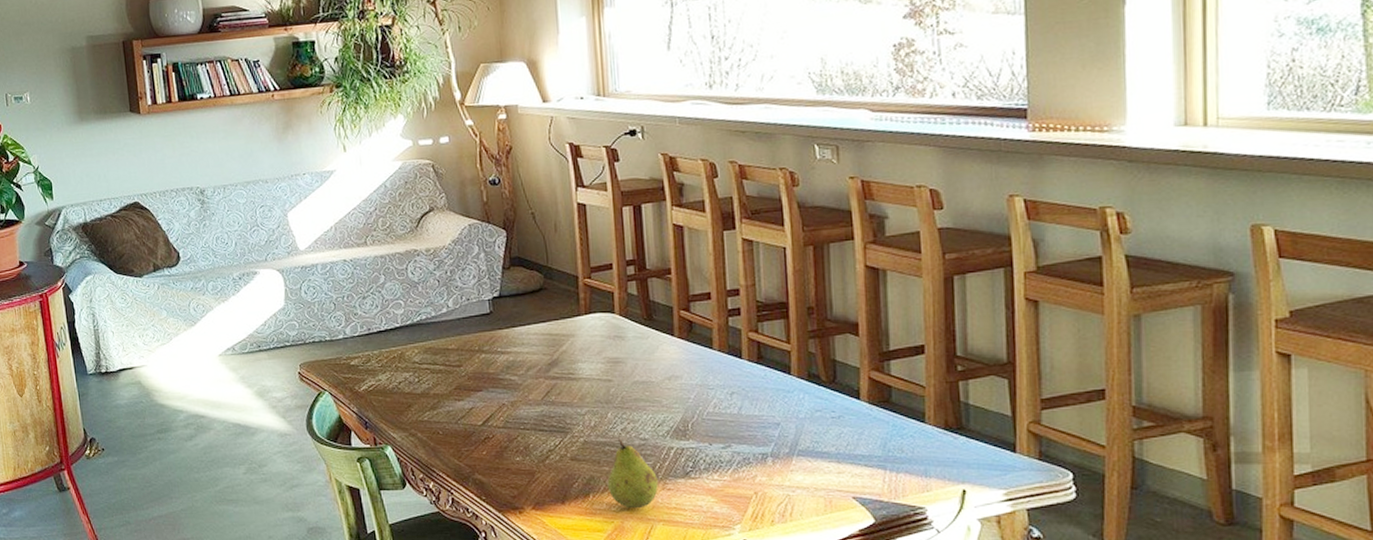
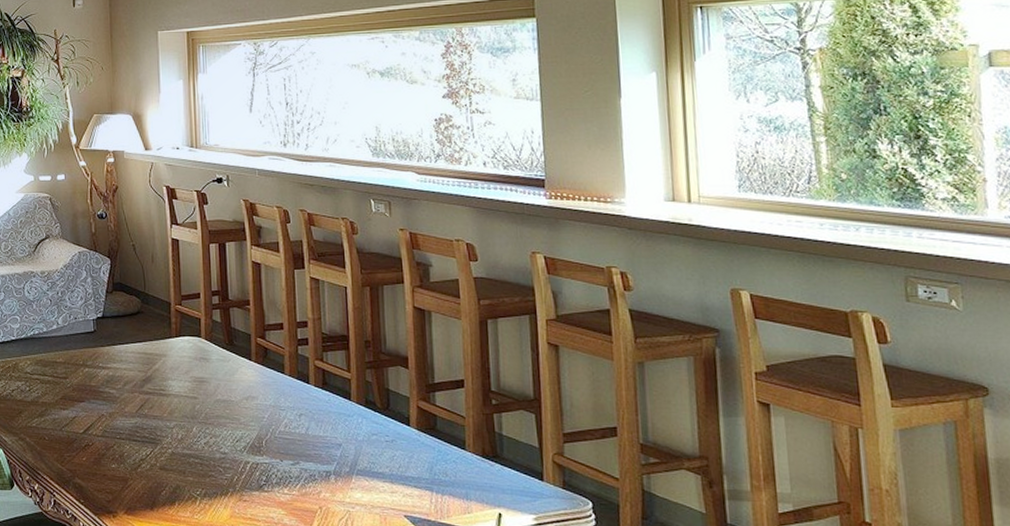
fruit: present [607,439,658,509] -> none [191,452,236,518]

